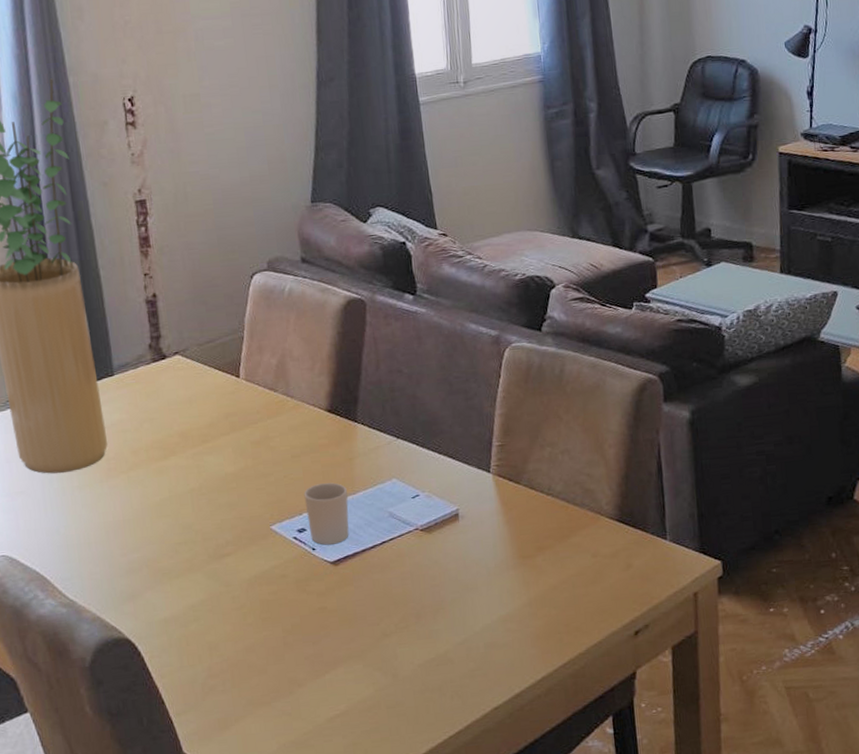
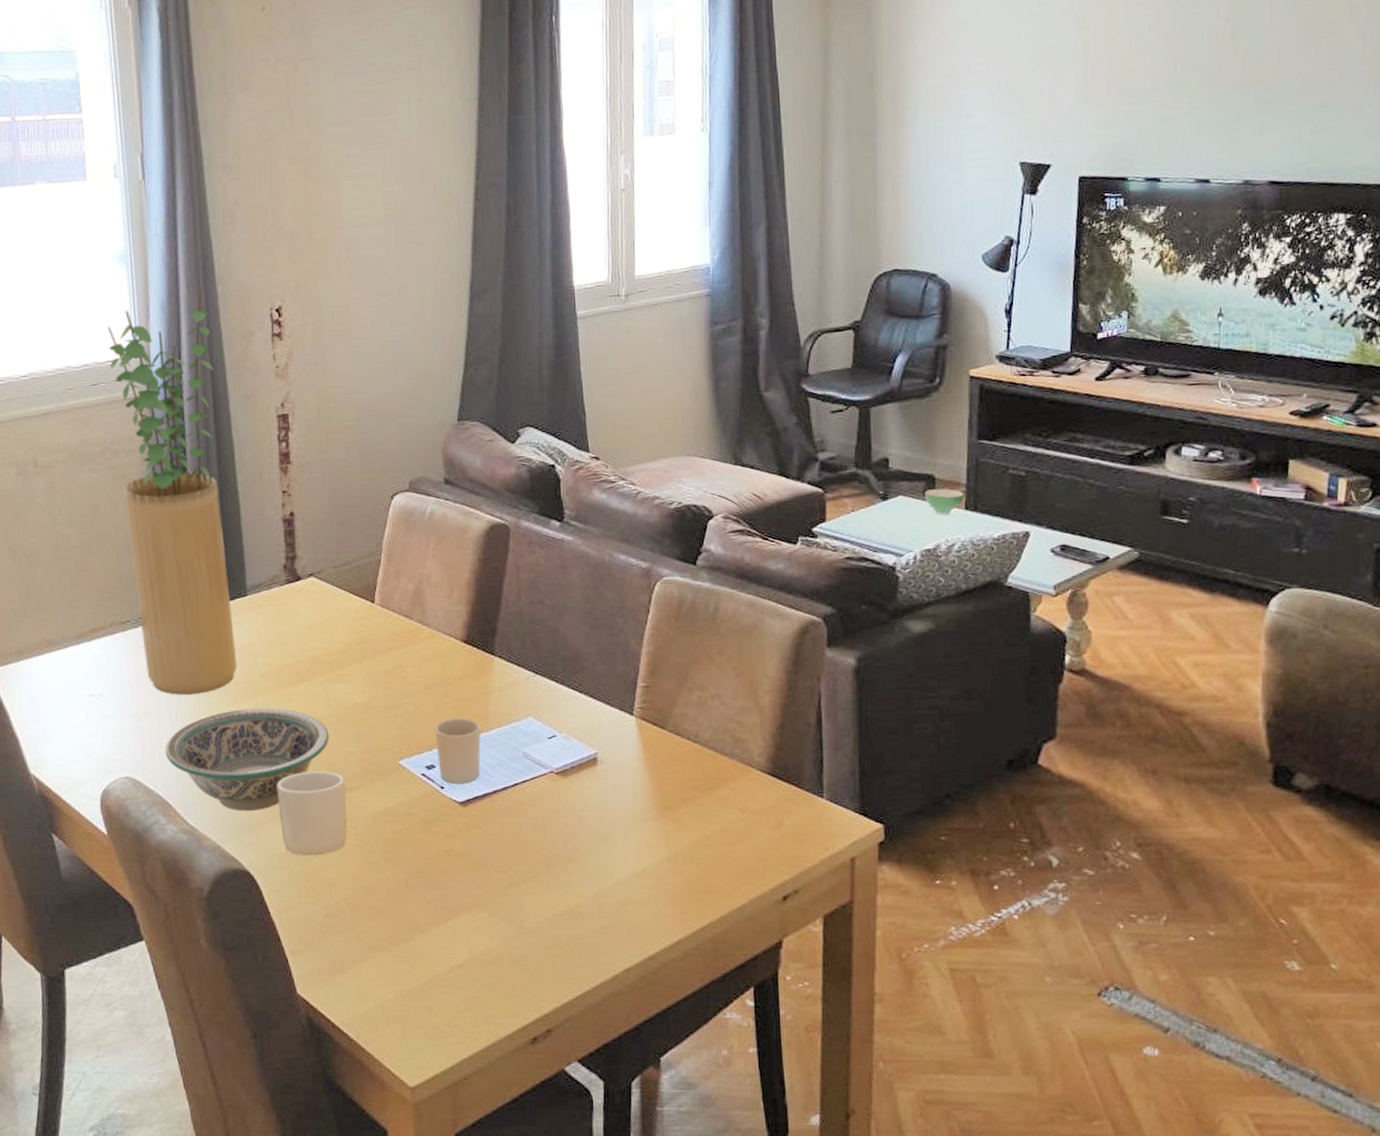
bowl: none [40,482,202,582] -> present [165,708,329,811]
mug: none [152,539,224,622] -> present [276,771,347,856]
bowl: none [743,254,779,279] -> present [924,488,964,515]

